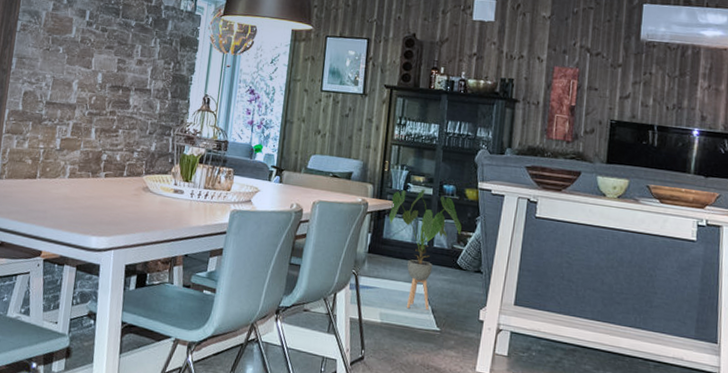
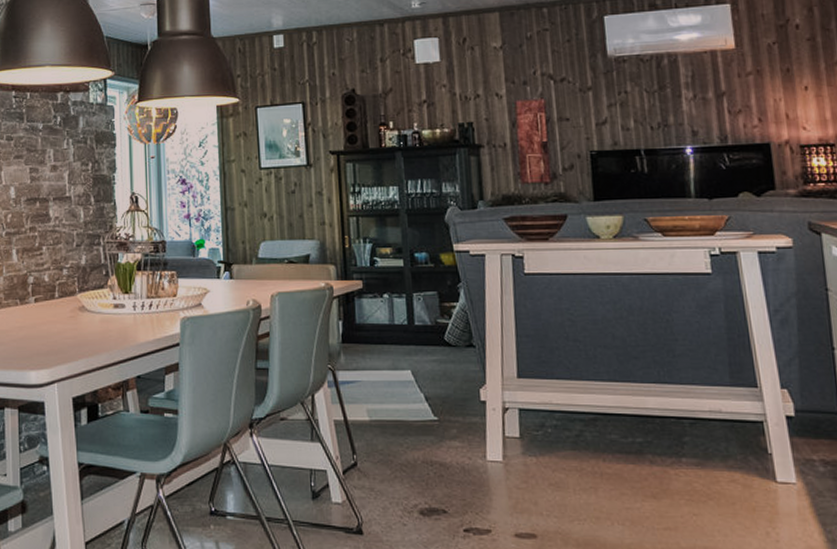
house plant: present [389,189,462,310] -> none [359,261,443,399]

